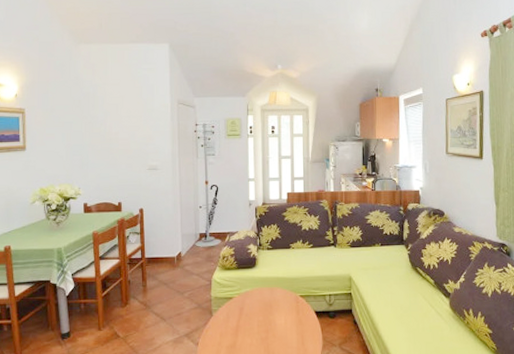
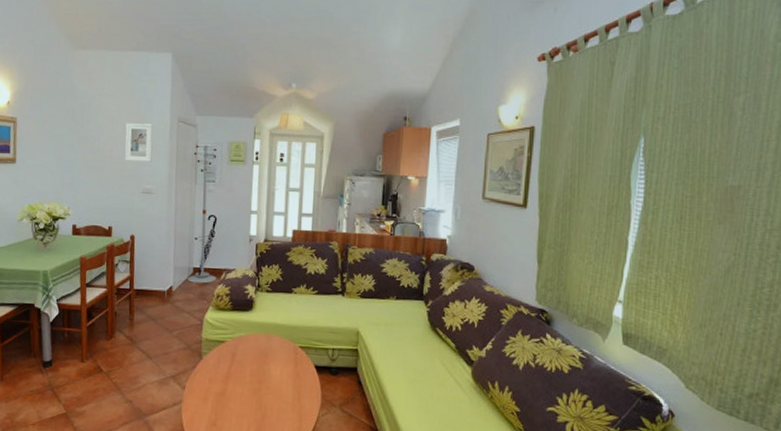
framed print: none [129,107,156,142] -> present [125,123,153,162]

